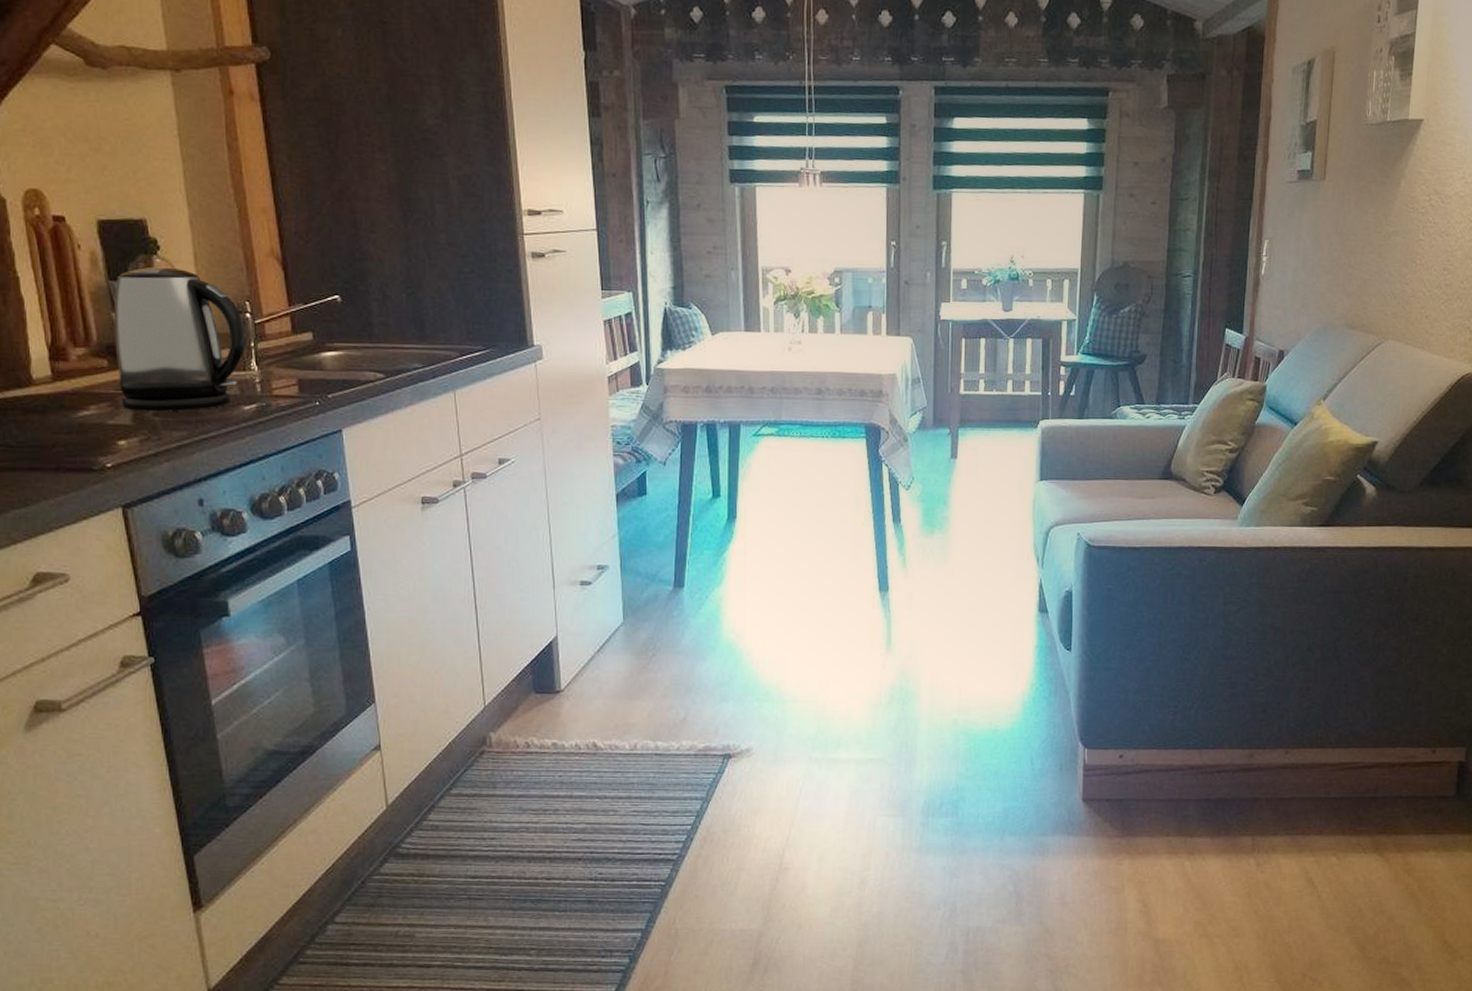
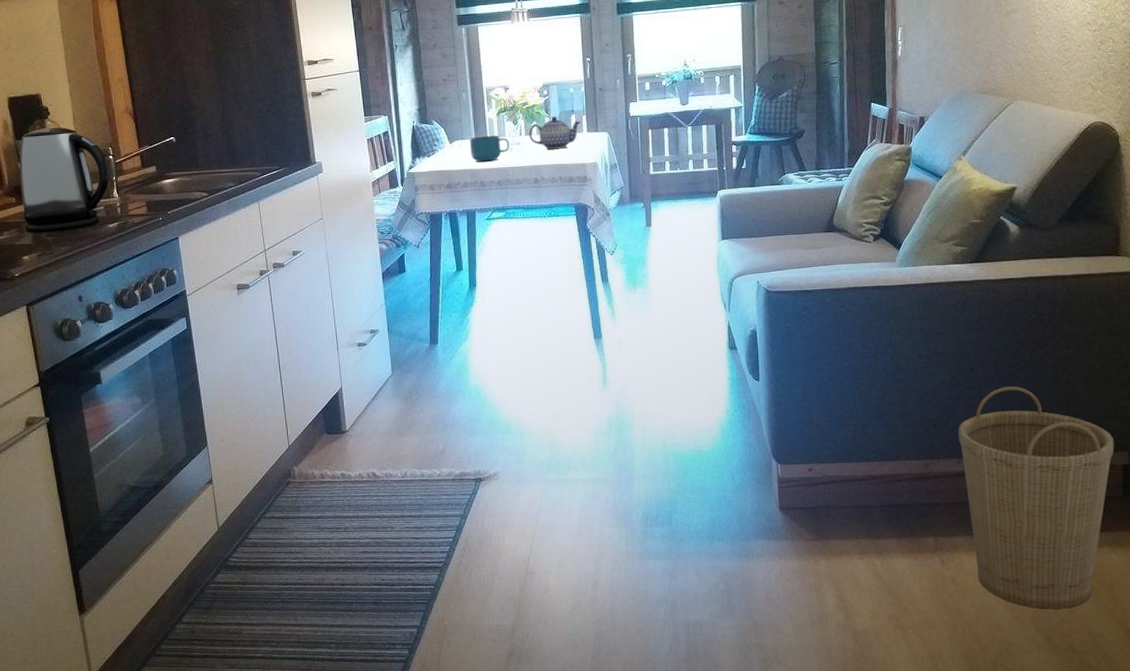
cup: none [737,329,788,362] -> present [469,136,510,162]
teapot: none [814,311,879,354] -> present [529,116,581,149]
basket: none [1287,669,1453,918] -> present [958,386,1114,609]

